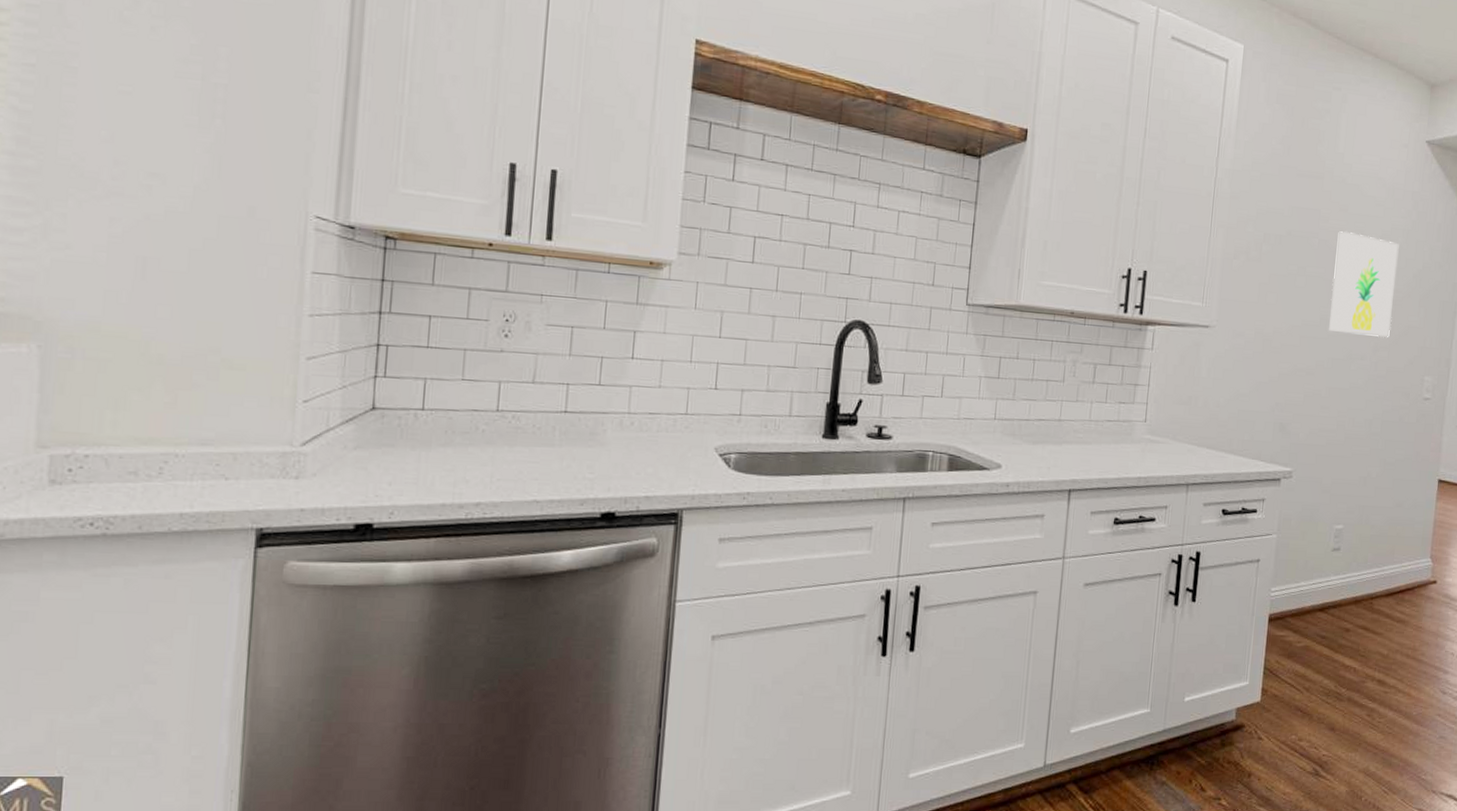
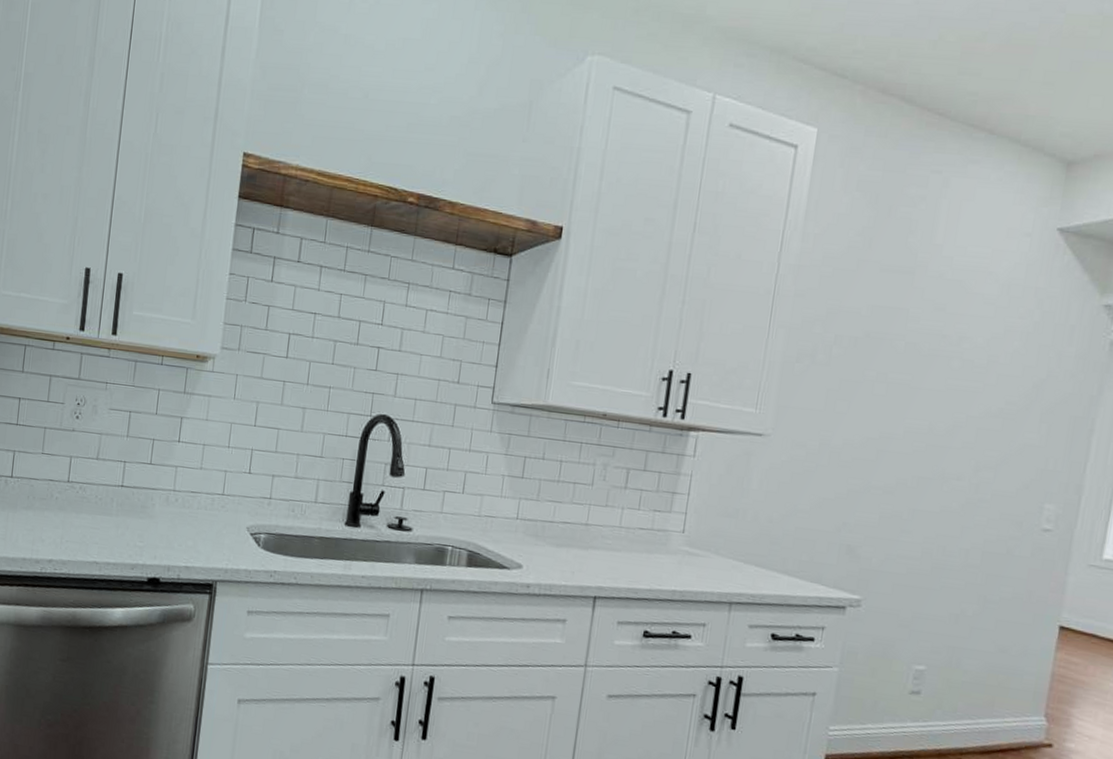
wall art: present [1329,231,1399,338] -> none [915,333,1015,457]

